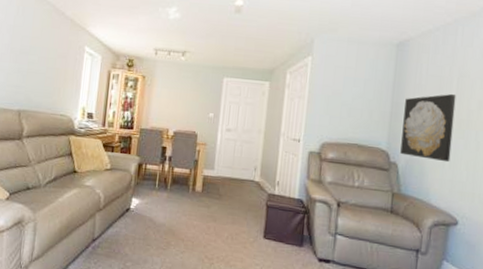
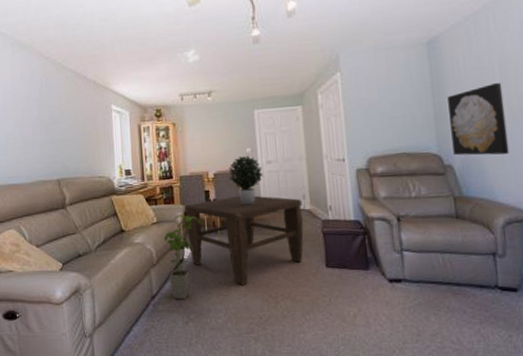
house plant: none [113,165,154,247] -> present [164,215,202,300]
coffee table: none [137,156,253,243] -> present [184,195,304,286]
potted plant: none [187,120,222,169] -> present [228,156,263,206]

